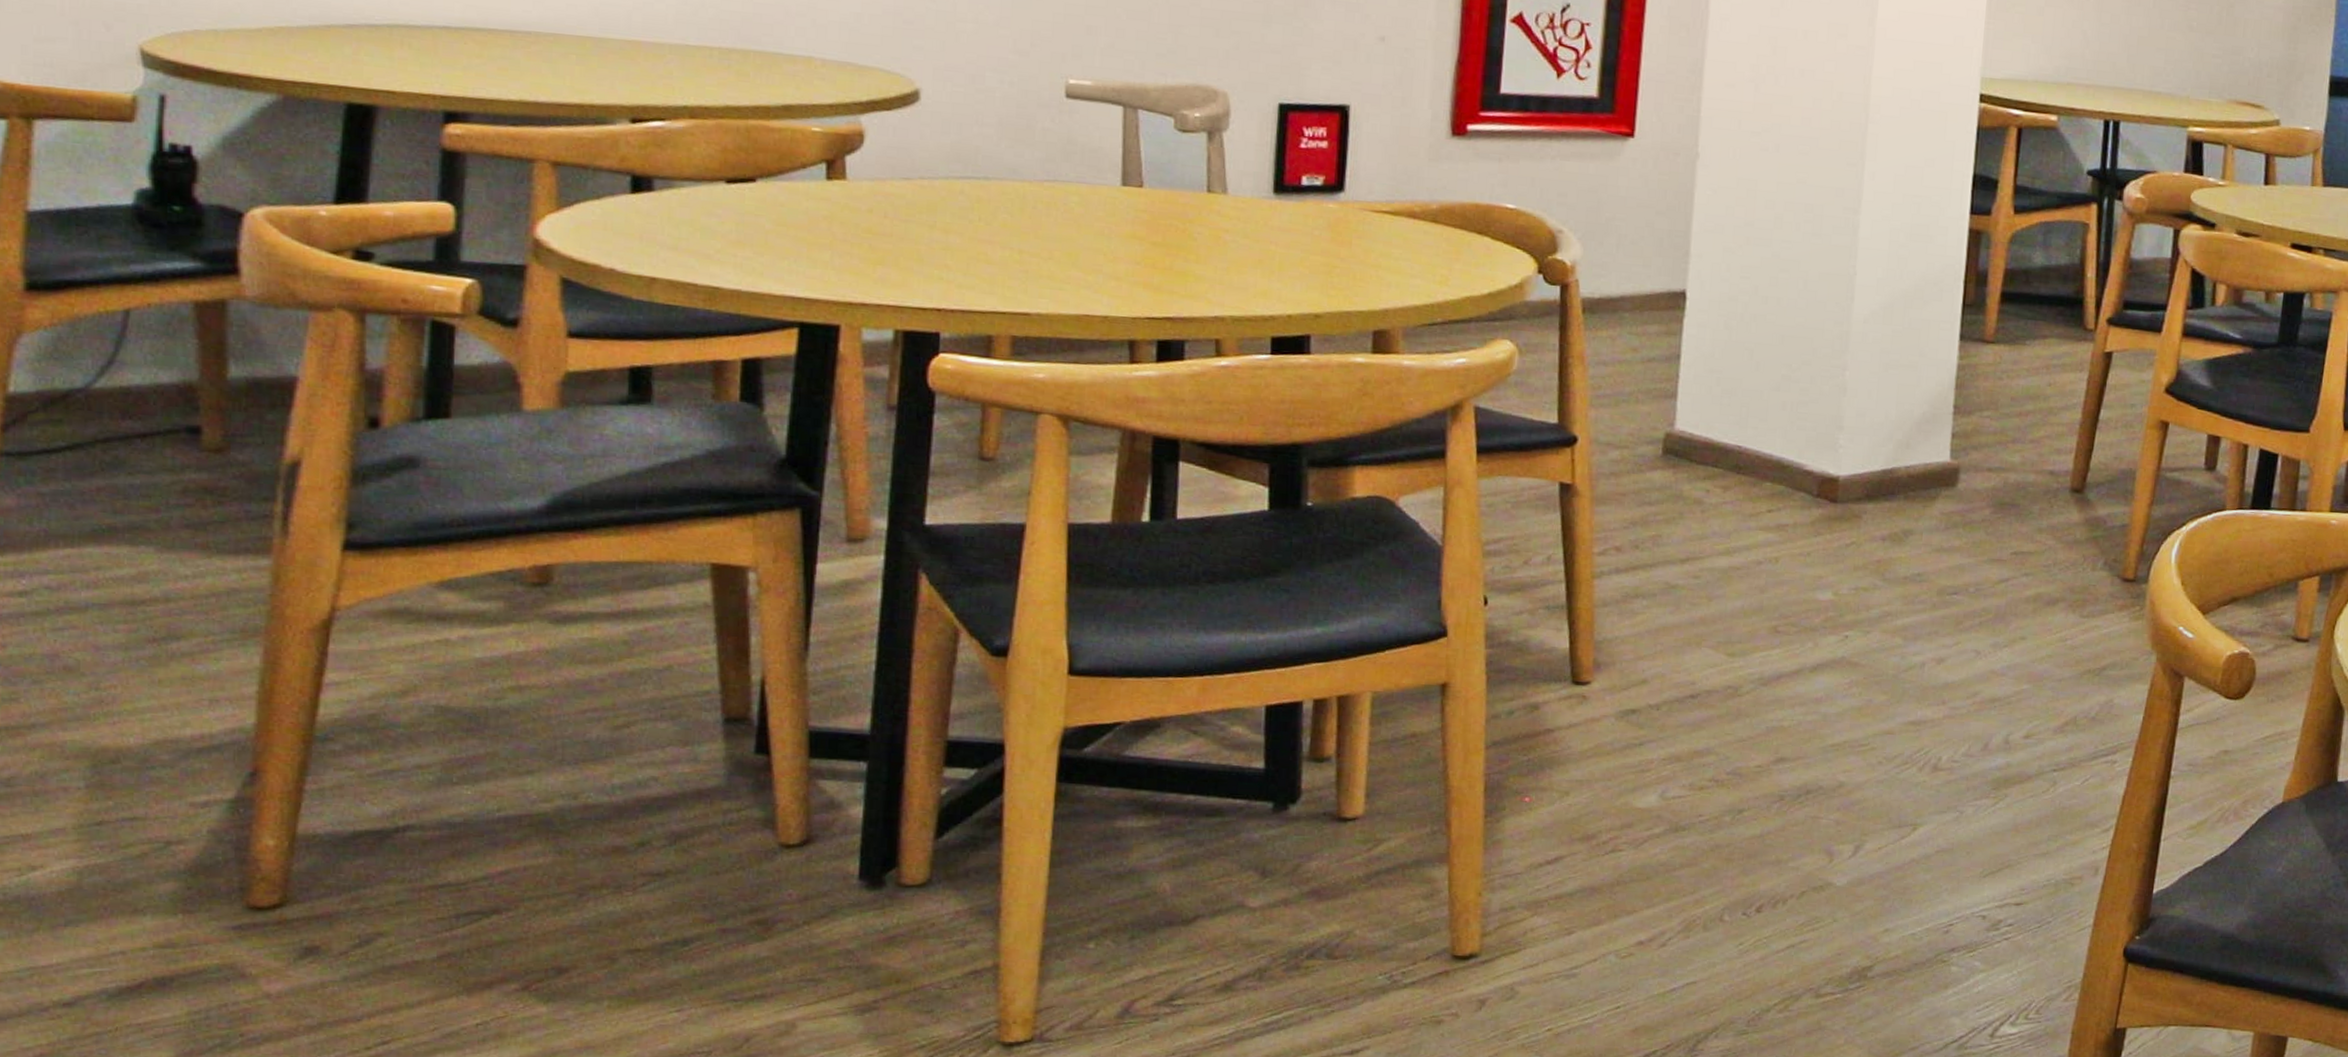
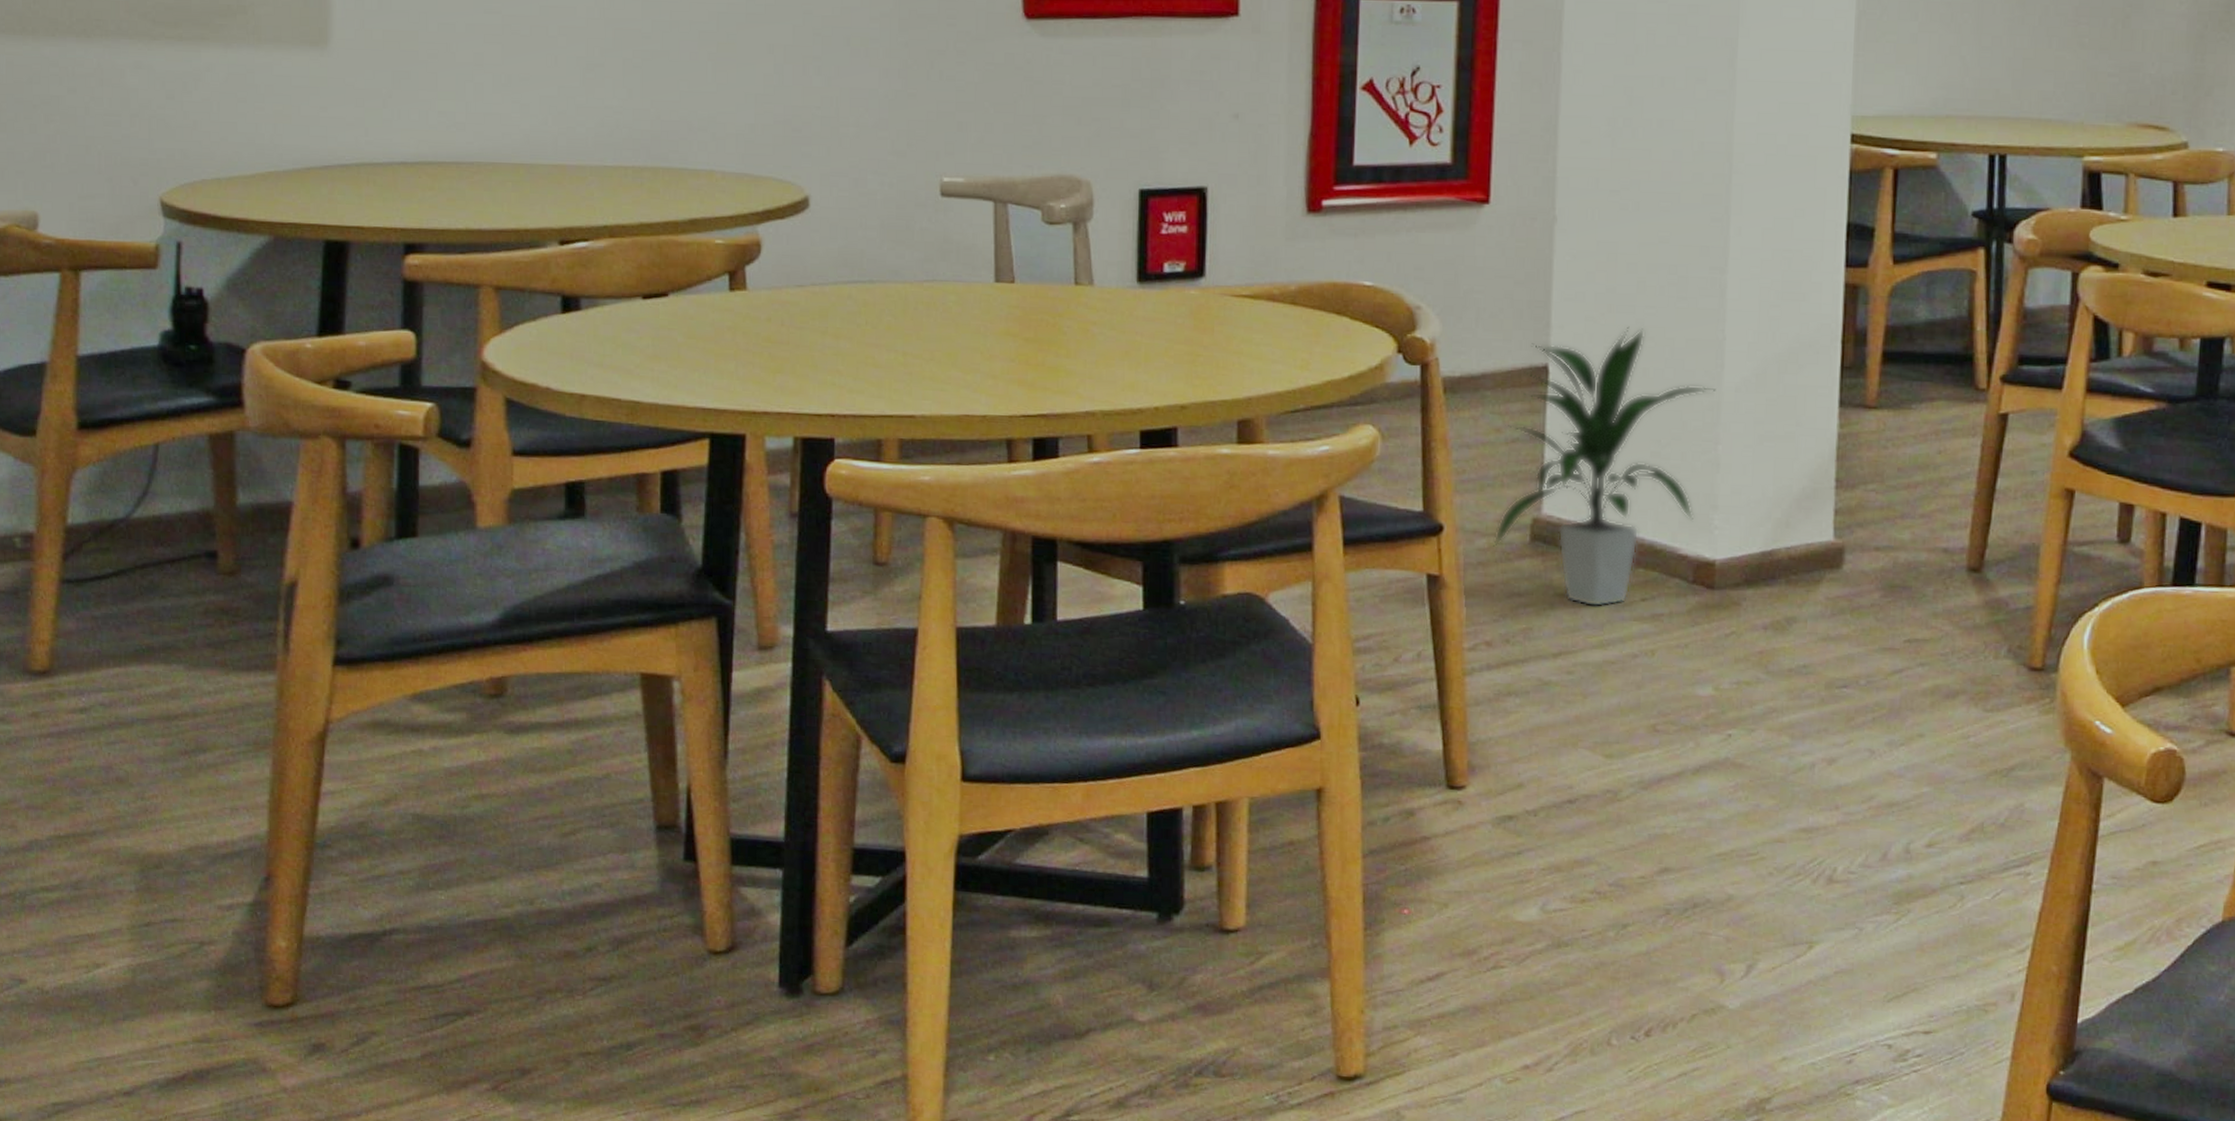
indoor plant: none [1626,258,1846,517] -> present [1493,326,1716,607]

